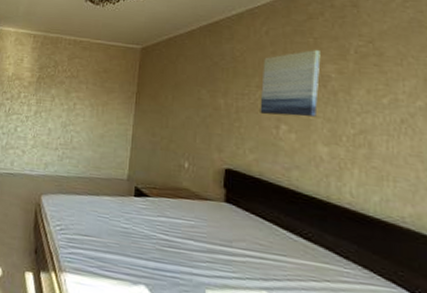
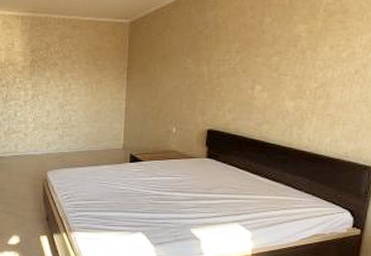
wall art: present [260,50,321,117] -> none [238,11,294,76]

